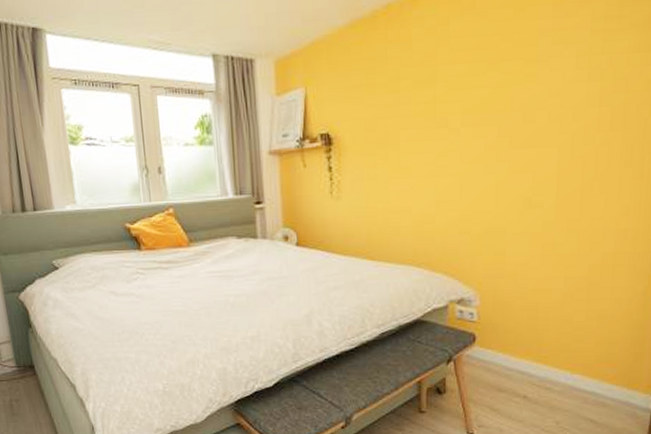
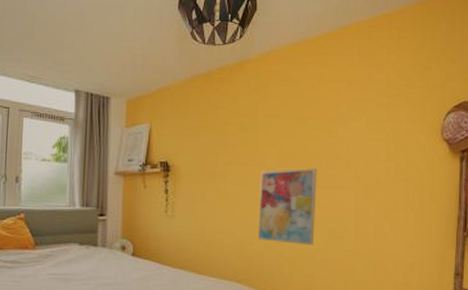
wall art: none [439,125,511,219] -> present [257,168,317,246]

